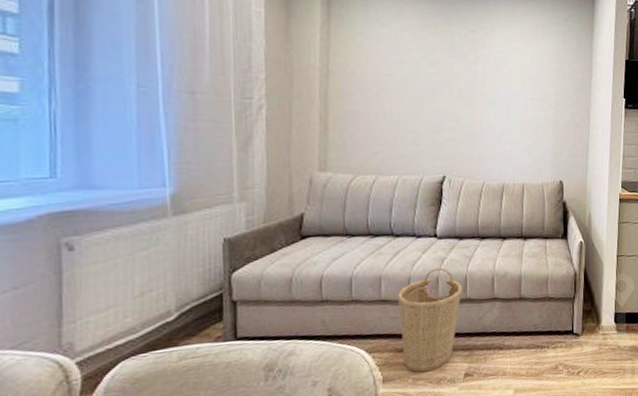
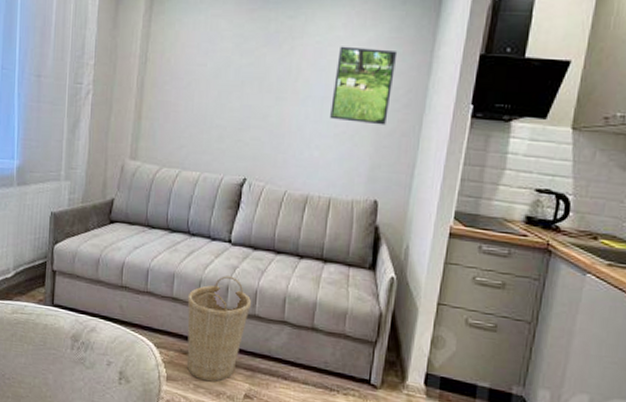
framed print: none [516,55,565,119] -> present [330,46,398,125]

